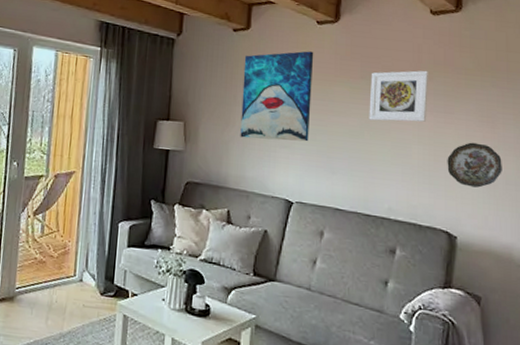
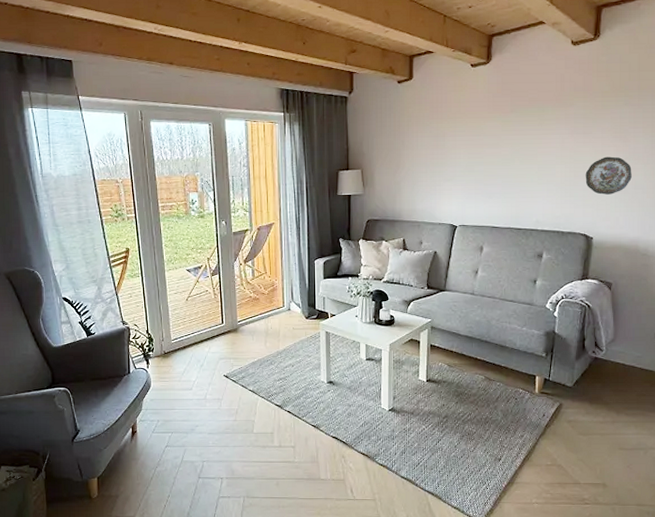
wall art: present [240,51,314,142] -> none [409,93,470,177]
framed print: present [369,70,429,122] -> none [518,97,571,148]

